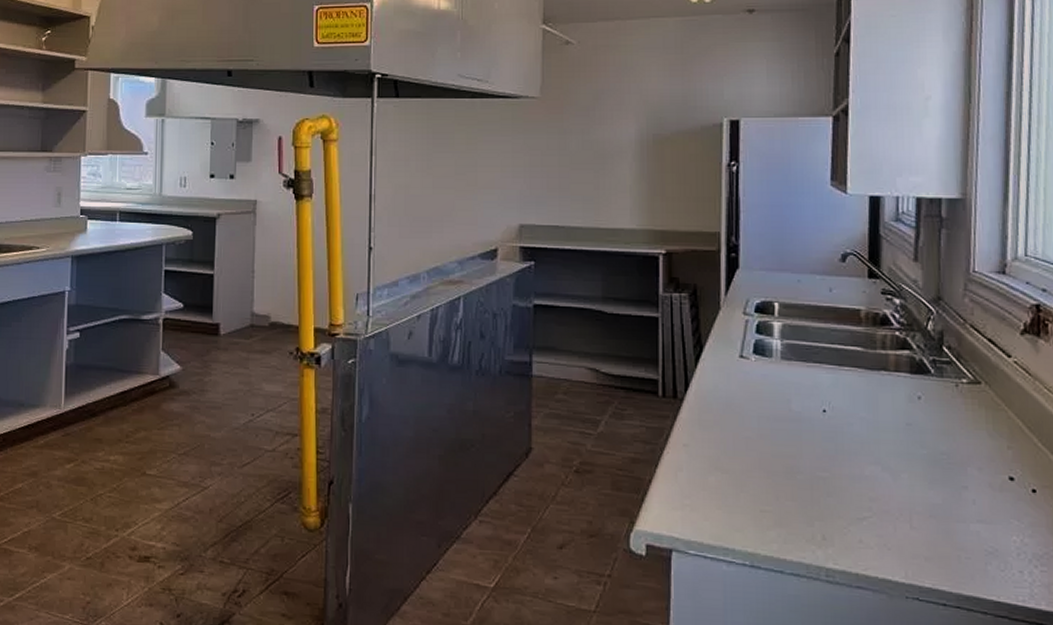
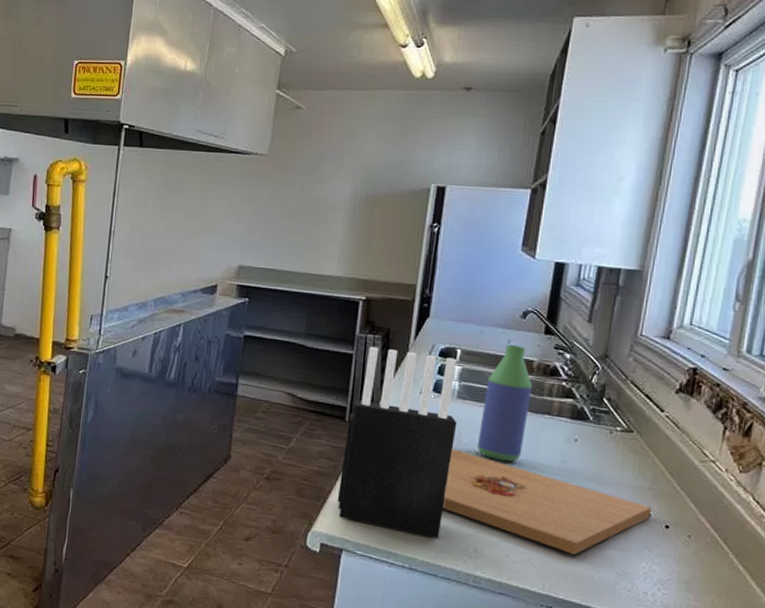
knife block: none [659,306,785,527] -> present [337,346,457,539]
platter: none [779,419,1015,533] -> present [442,449,653,555]
bottle: none [810,294,864,430] -> present [478,345,533,462]

